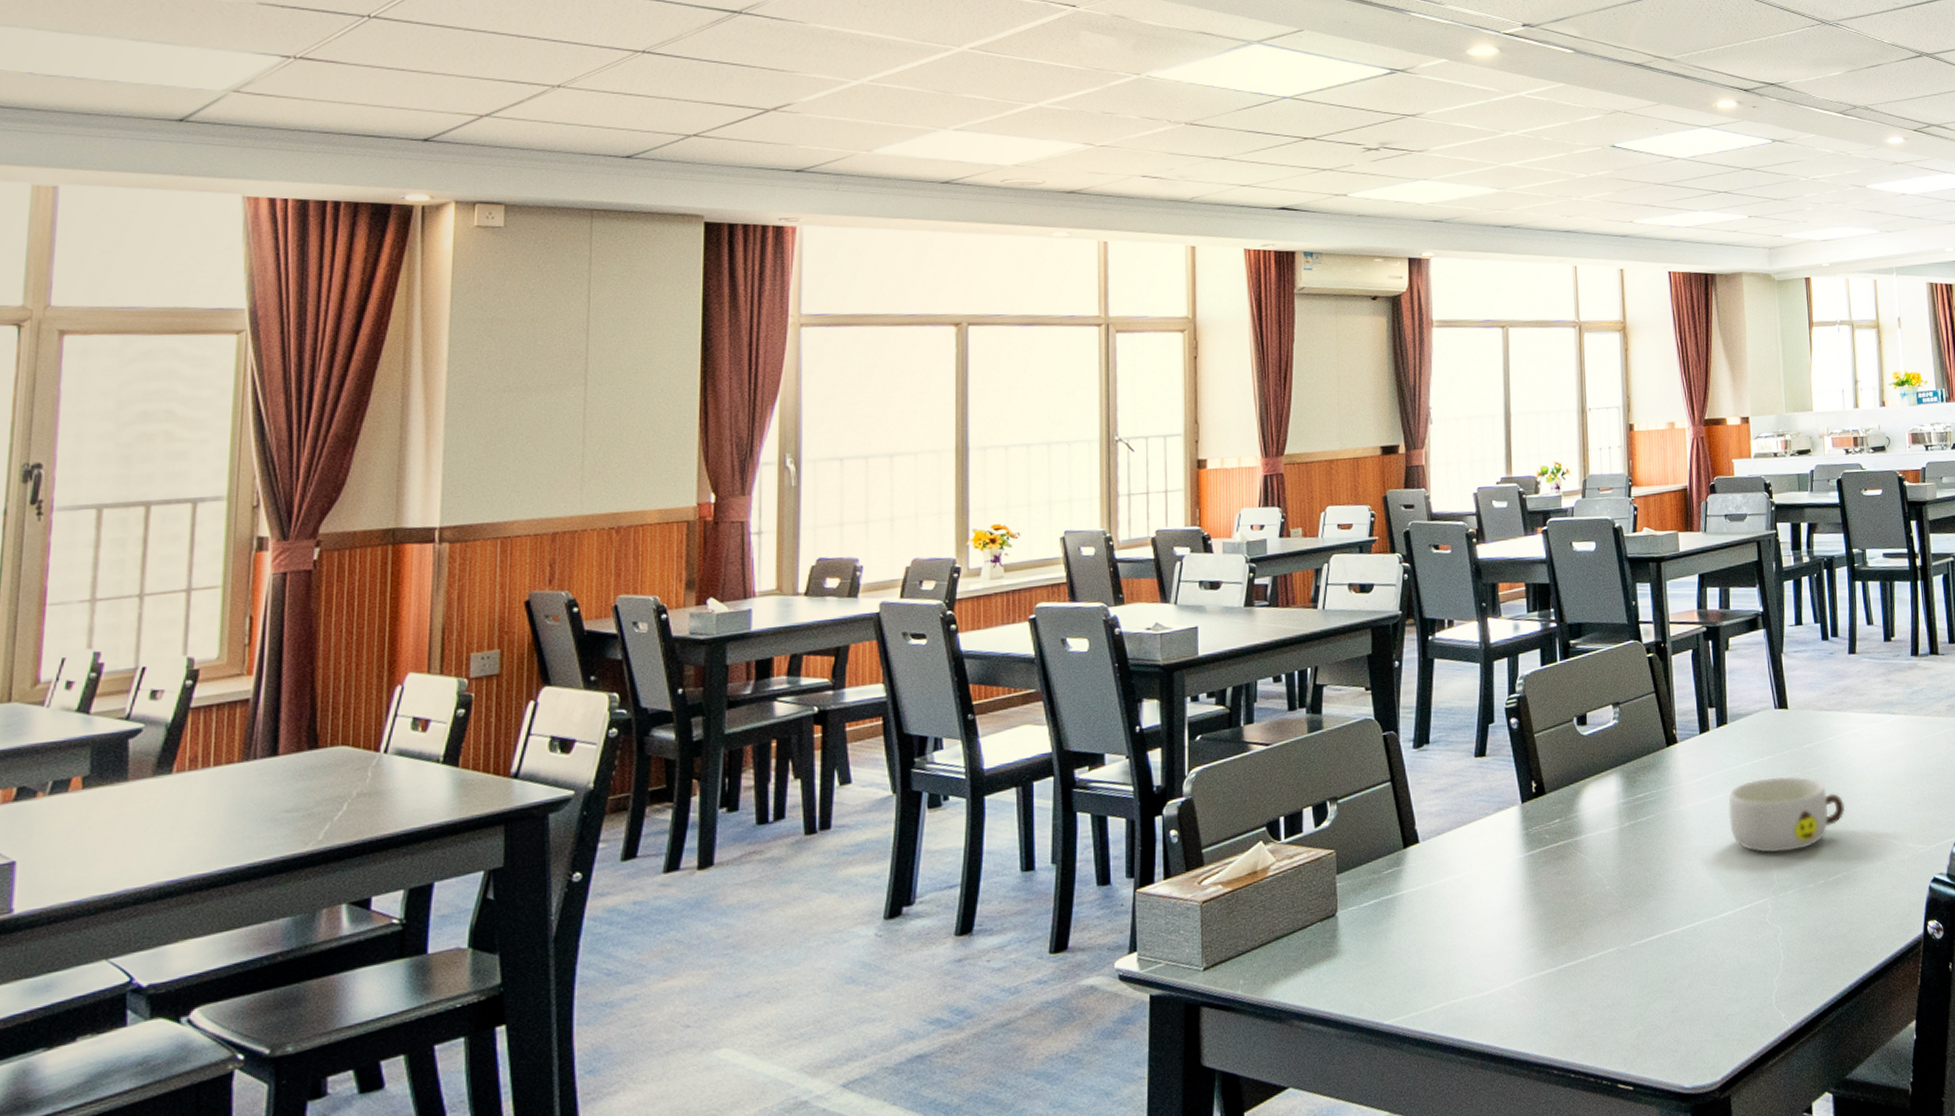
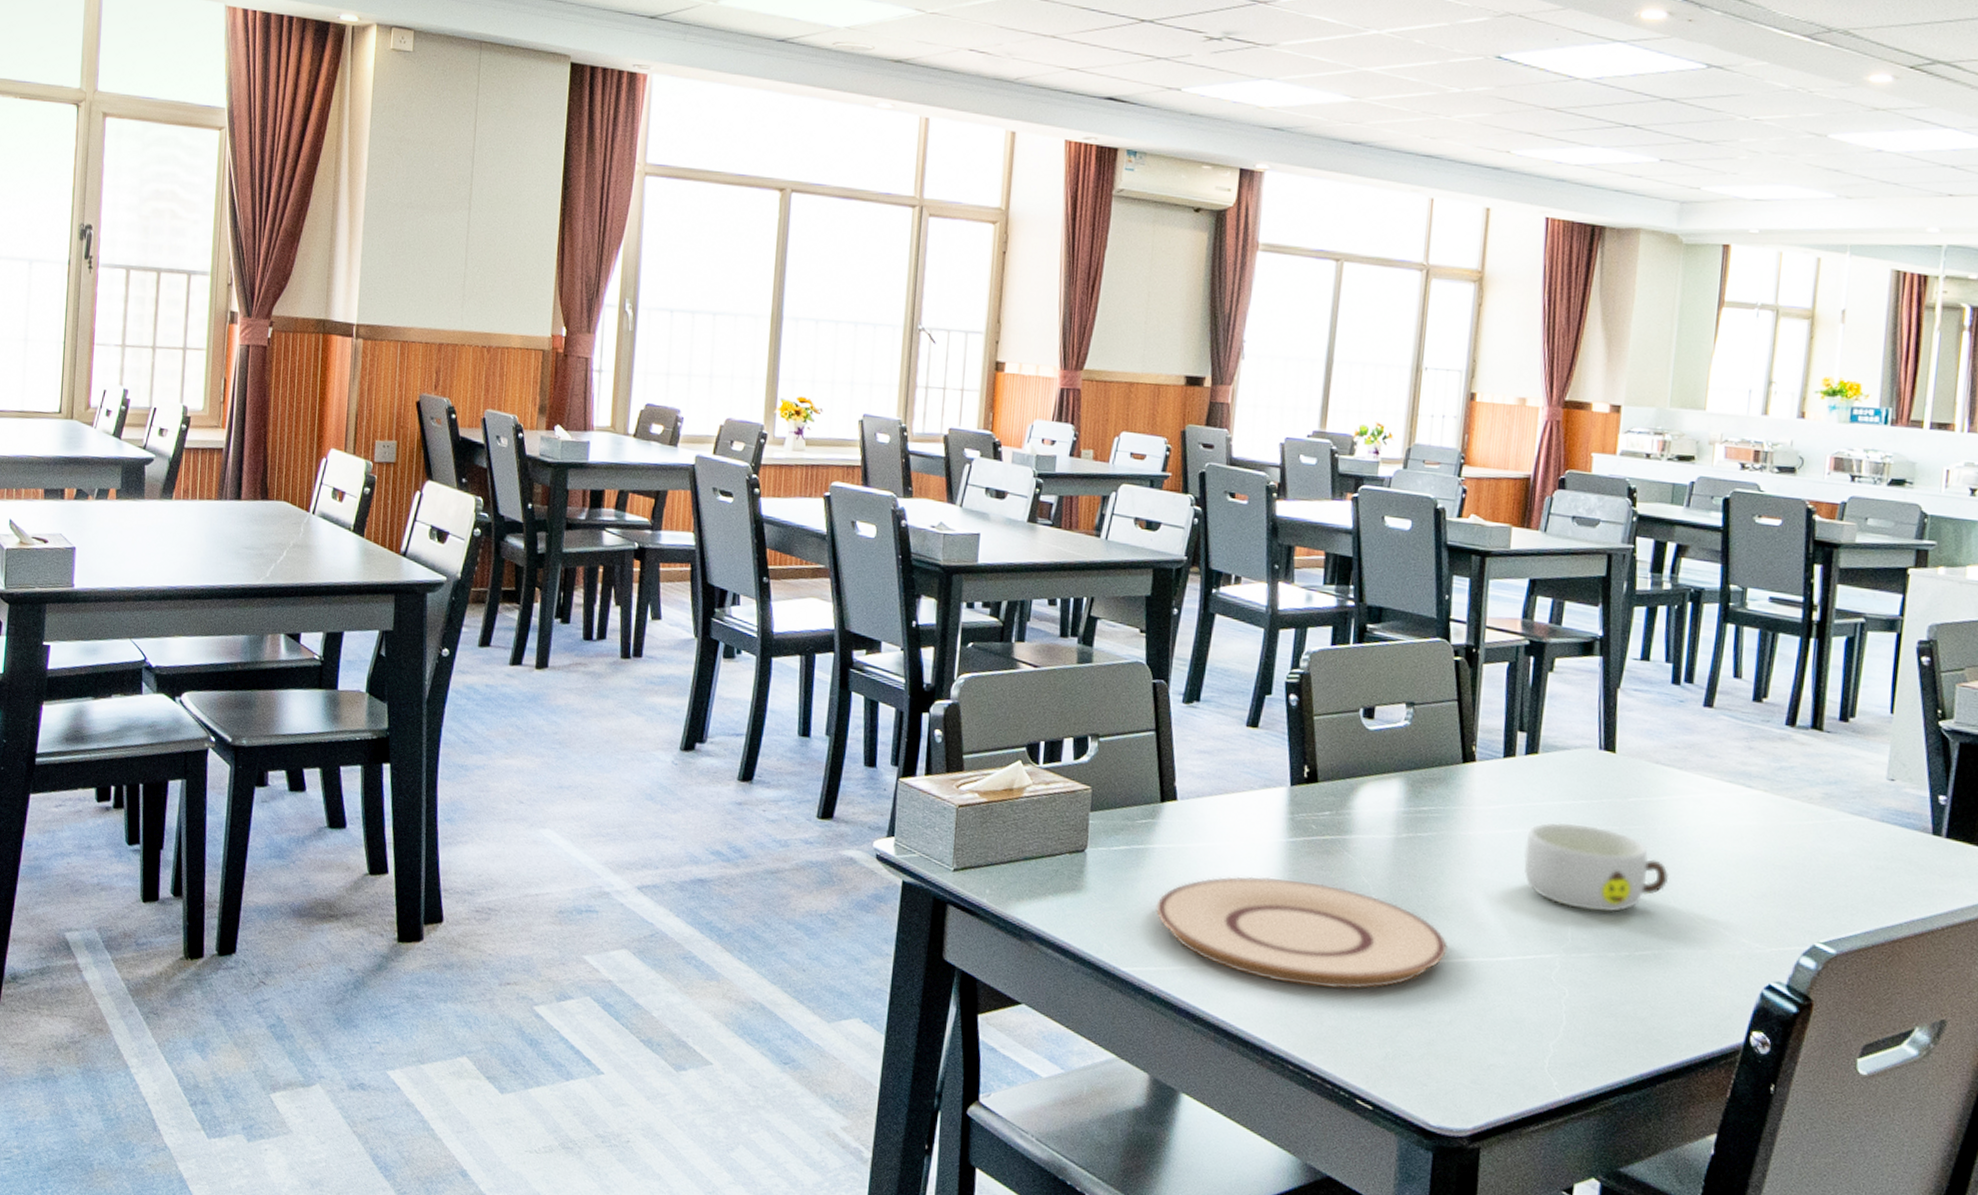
plate: none [1411,886,1677,994] -> present [1156,876,1448,990]

